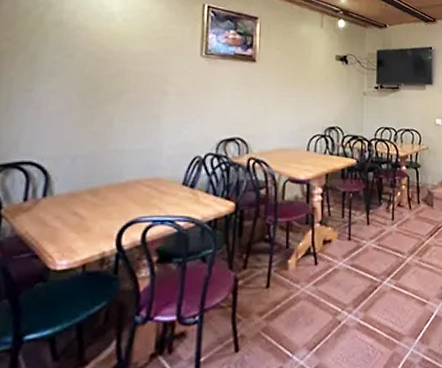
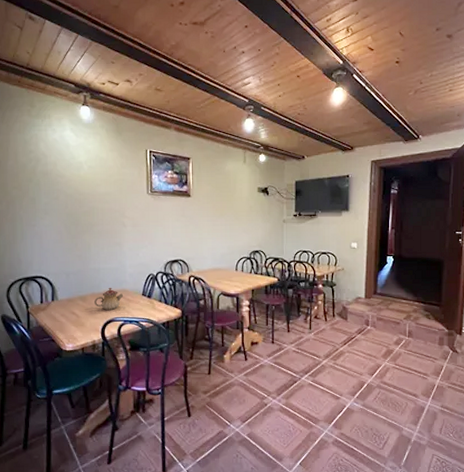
teapot: none [109,175,156,207] -> present [93,287,124,310]

